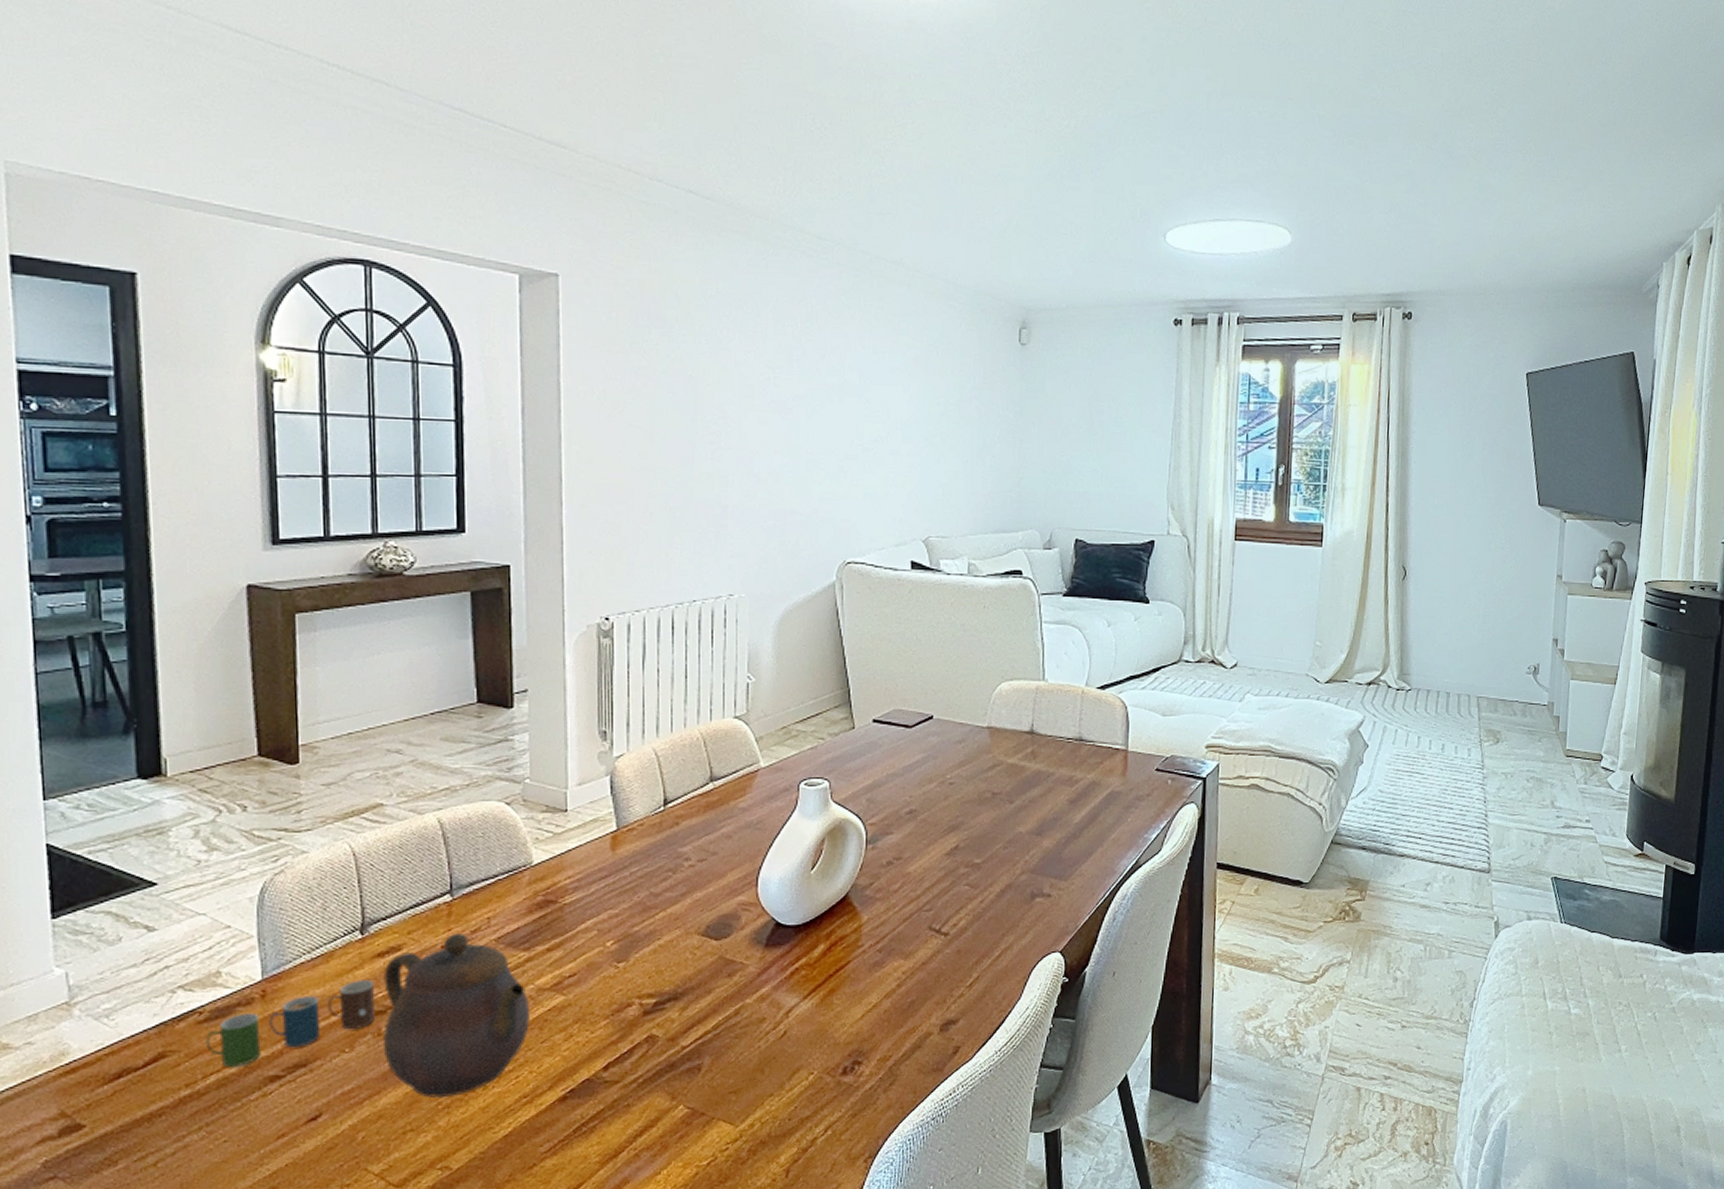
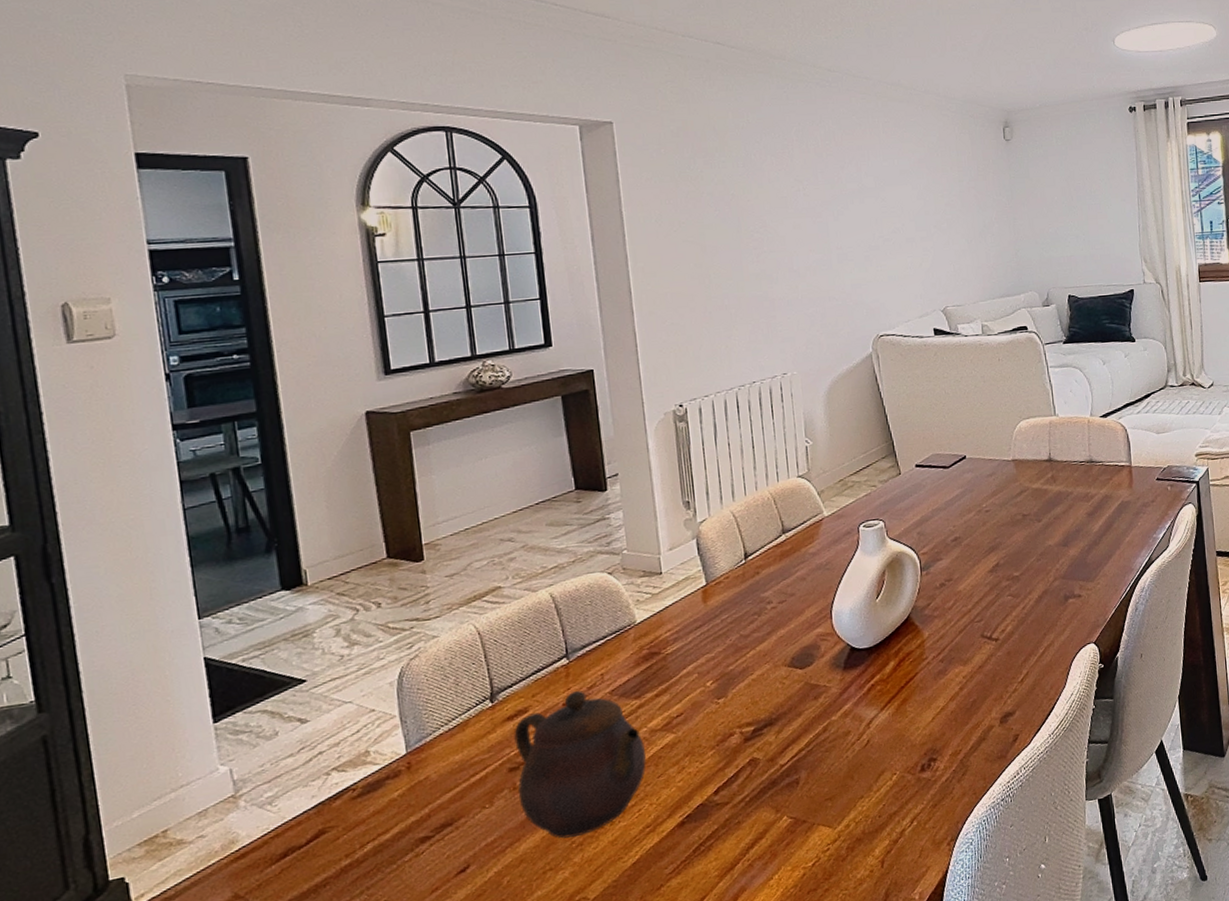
cup: present [205,980,375,1068] -> none [360,741,510,835]

